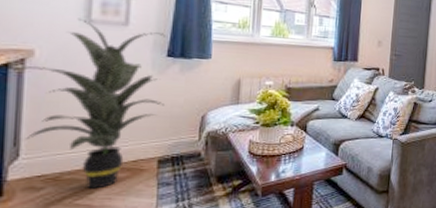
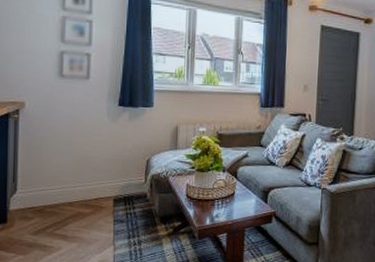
indoor plant: present [10,18,167,190] -> none [9,74,118,223]

